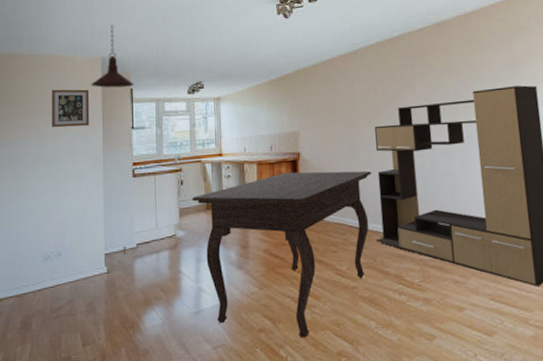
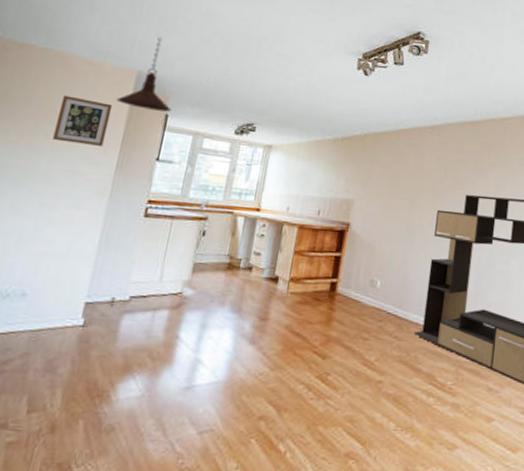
dining table: present [192,171,371,338] -> none [211,242,424,433]

